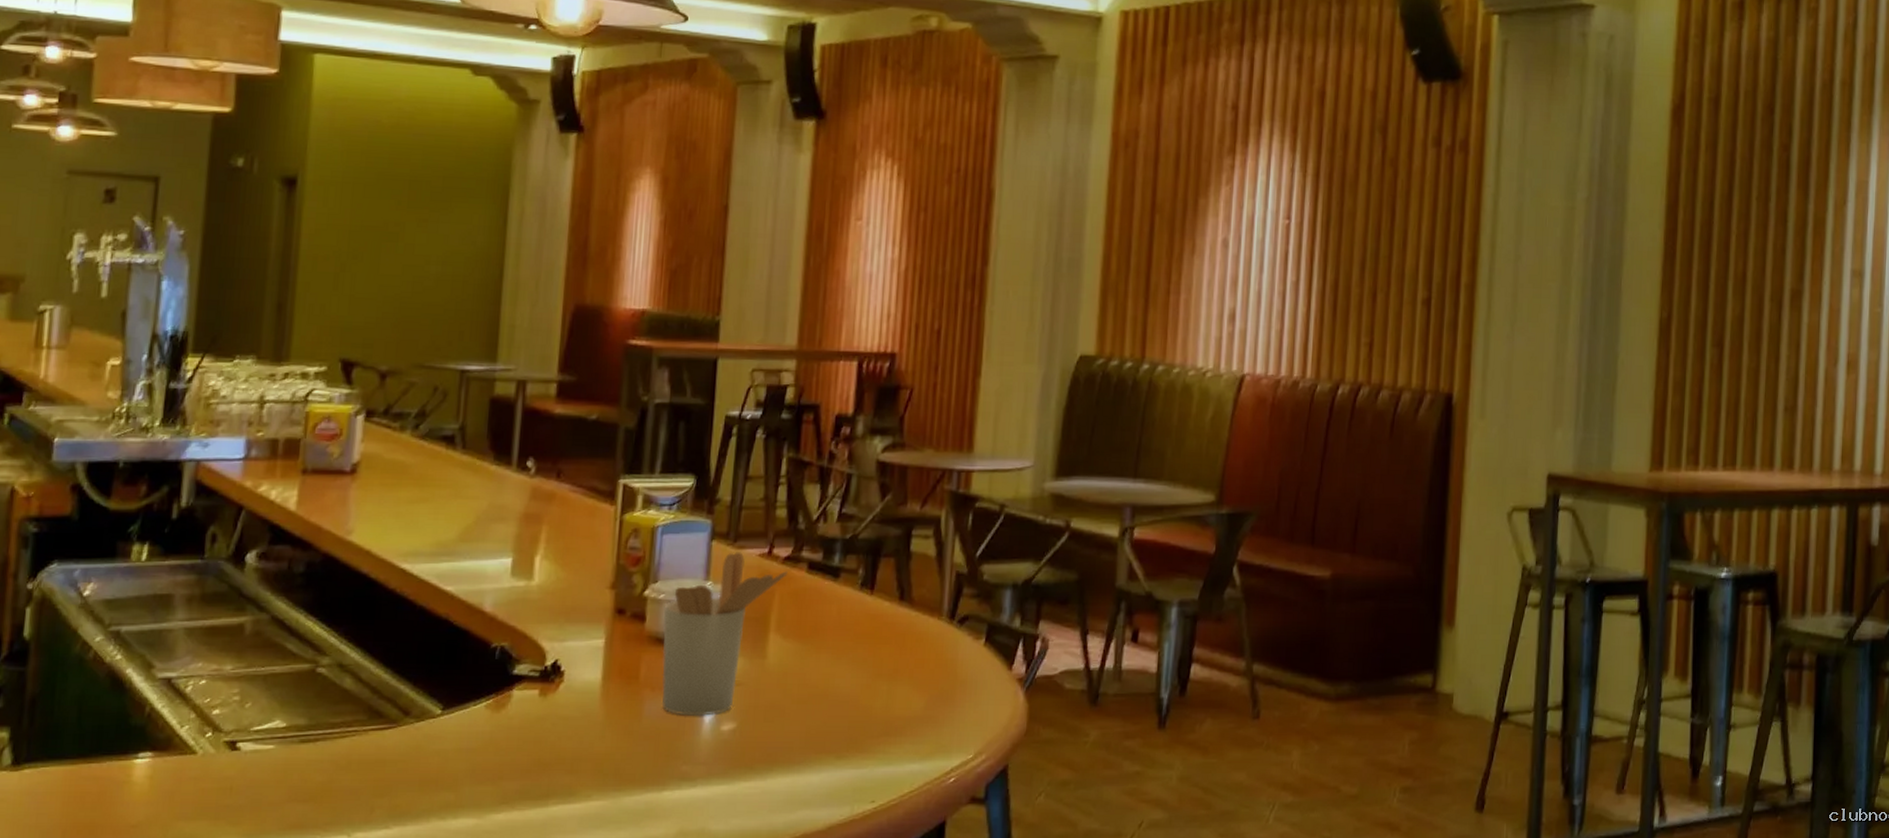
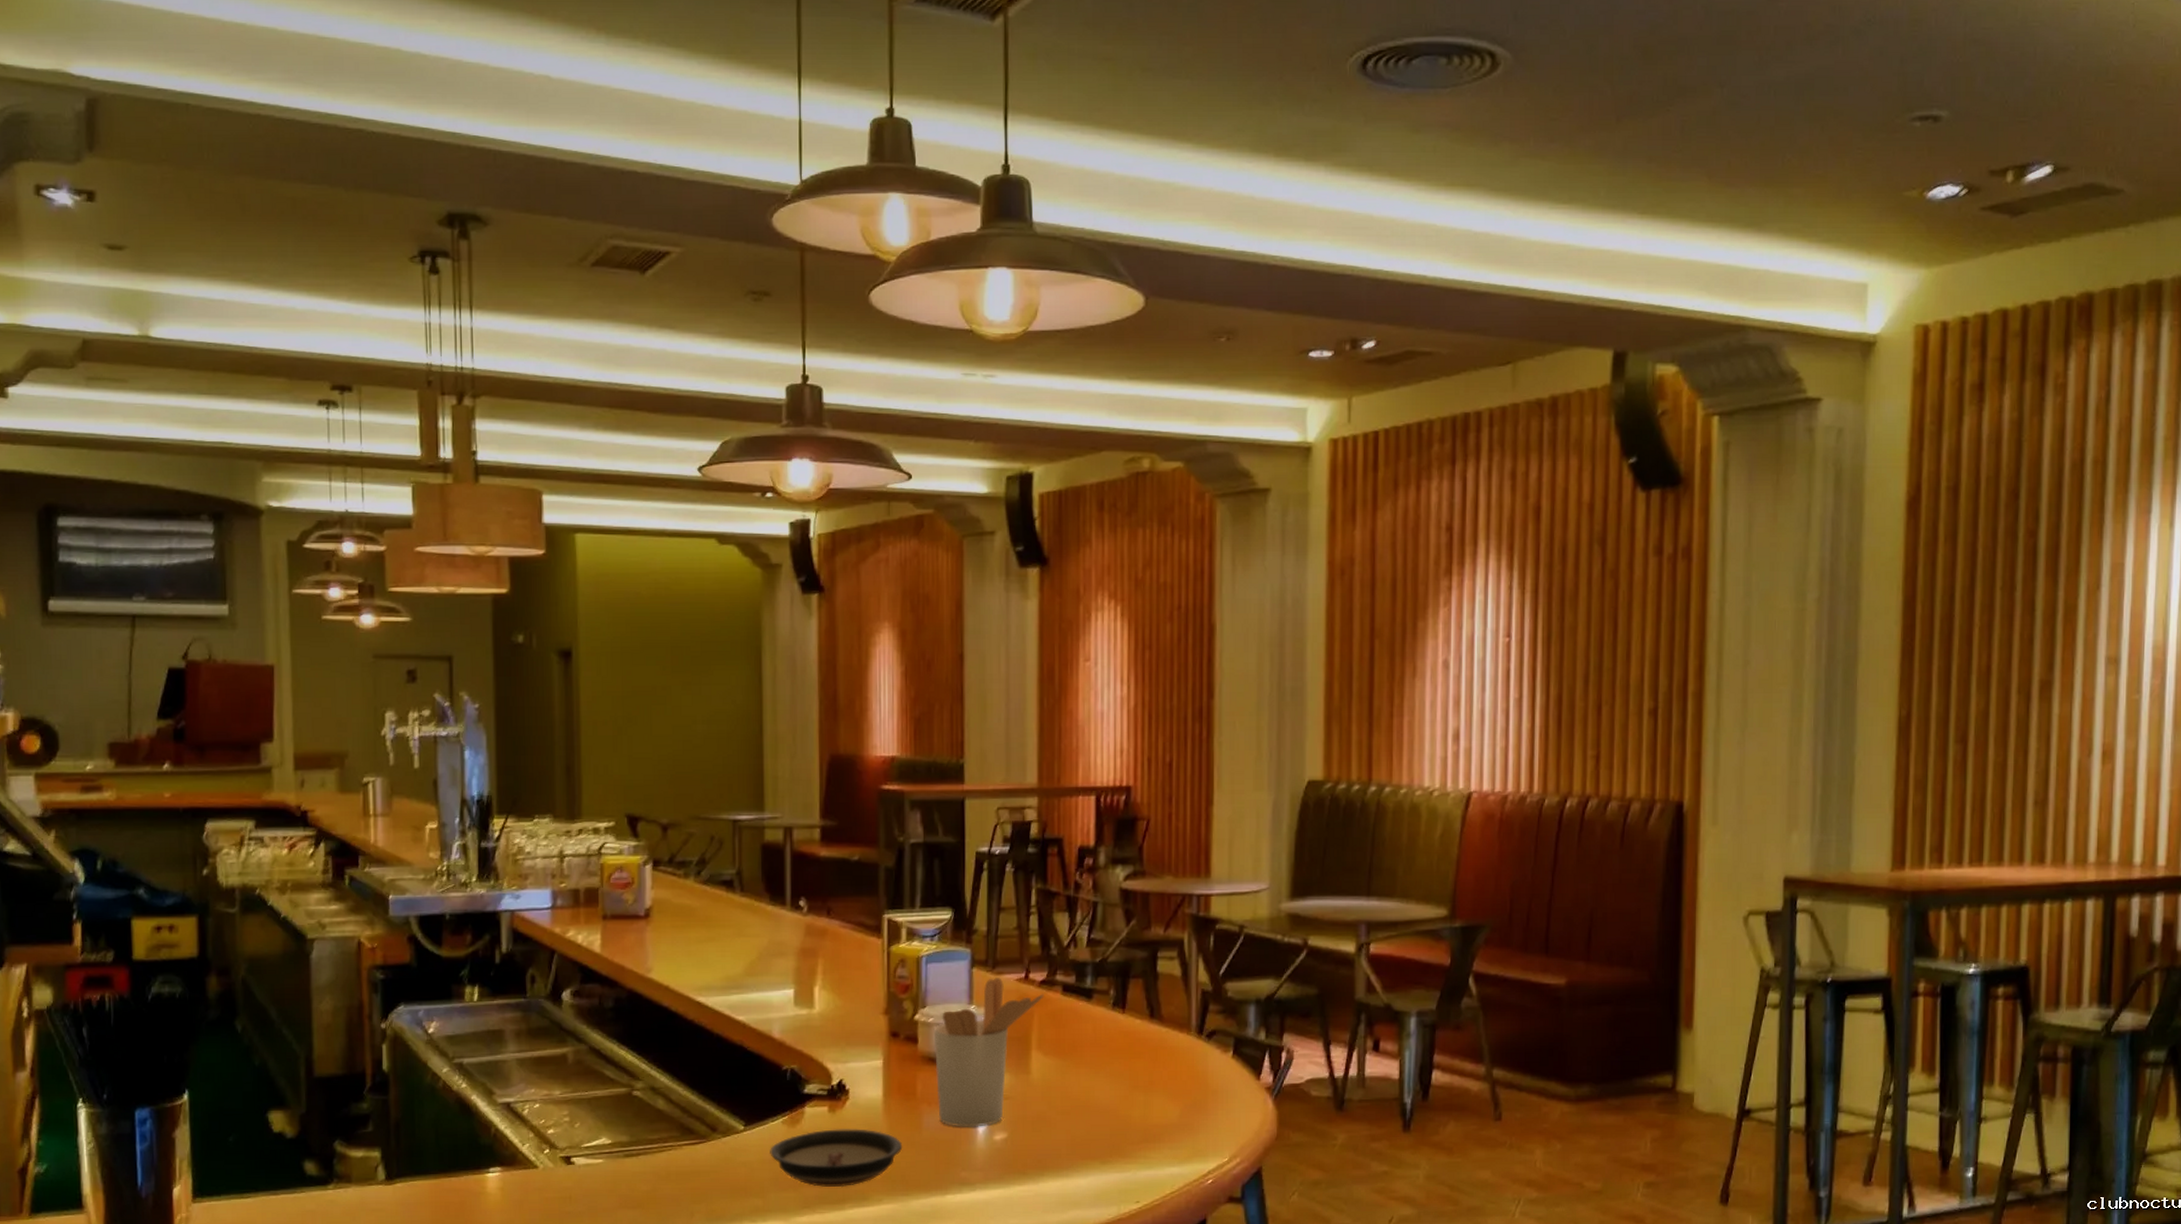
saucer: none [468,715,619,781] -> present [770,1129,903,1188]

